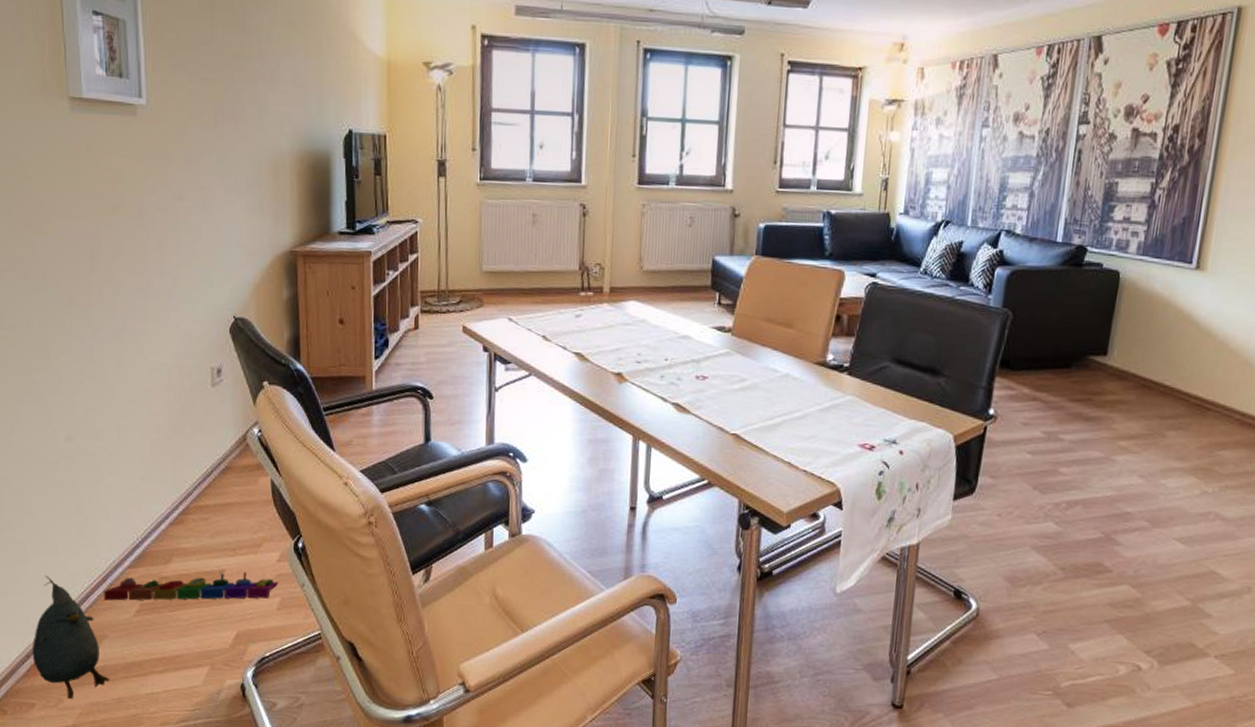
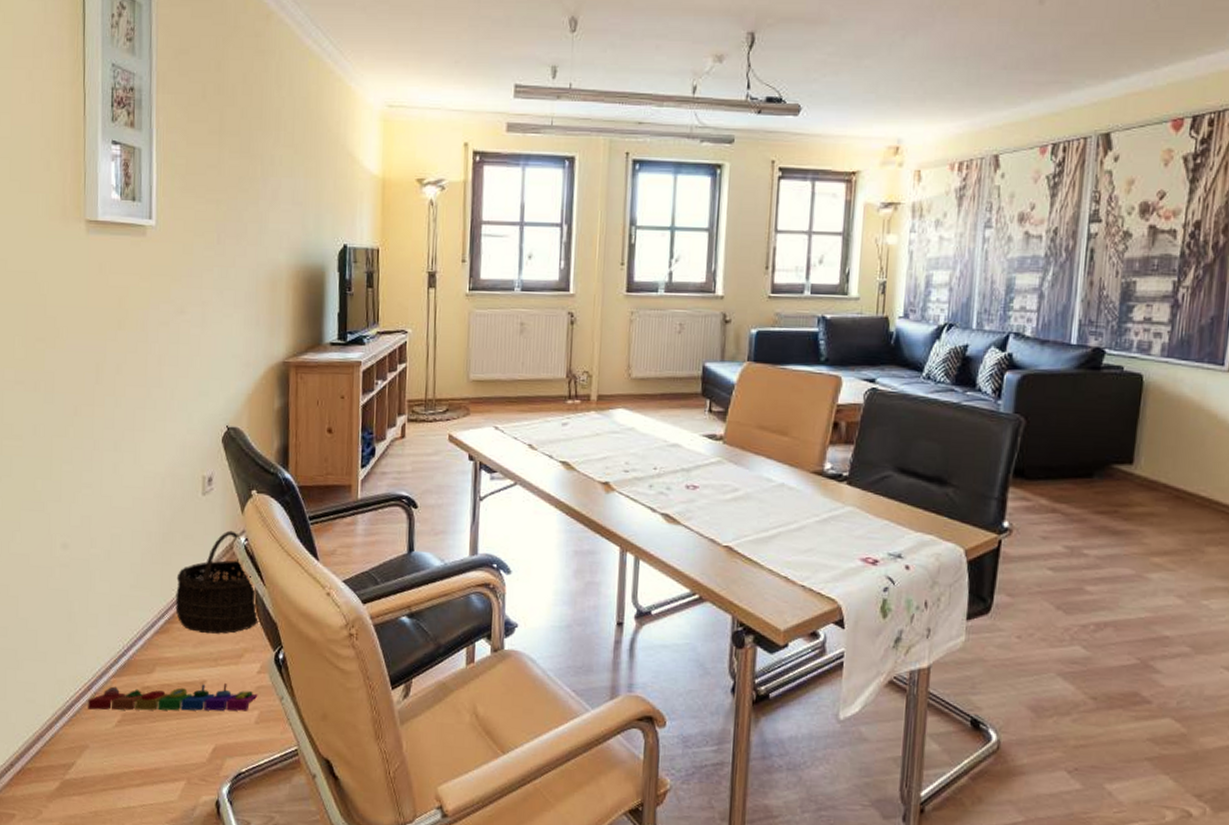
plush toy: present [32,575,109,700] -> none [15,682,88,812]
wicker basket: none [189,422,279,525] -> present [175,530,261,634]

